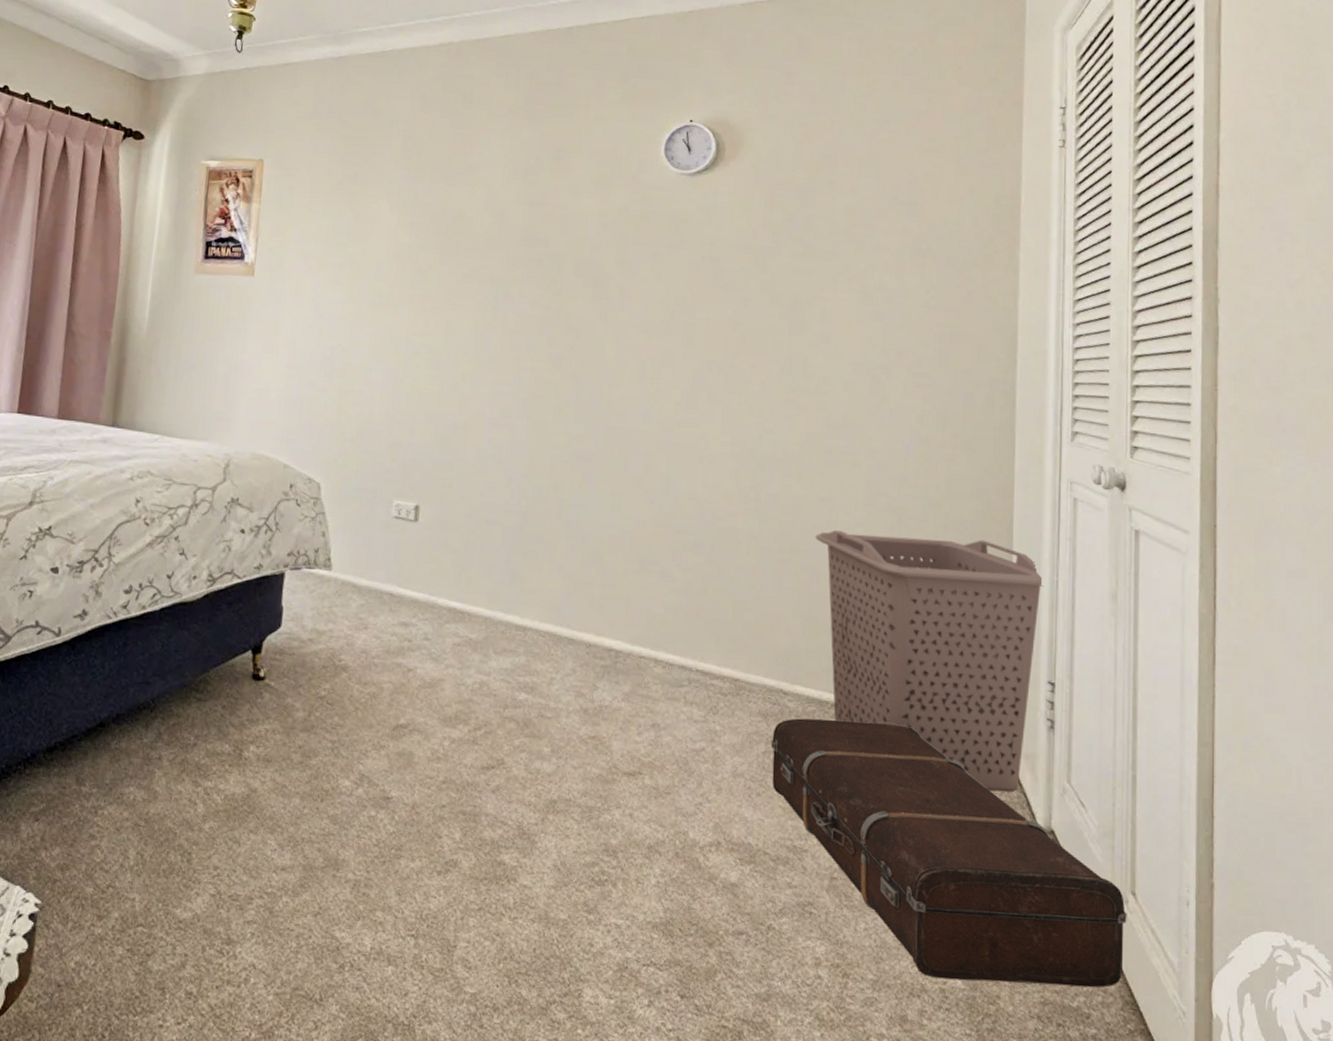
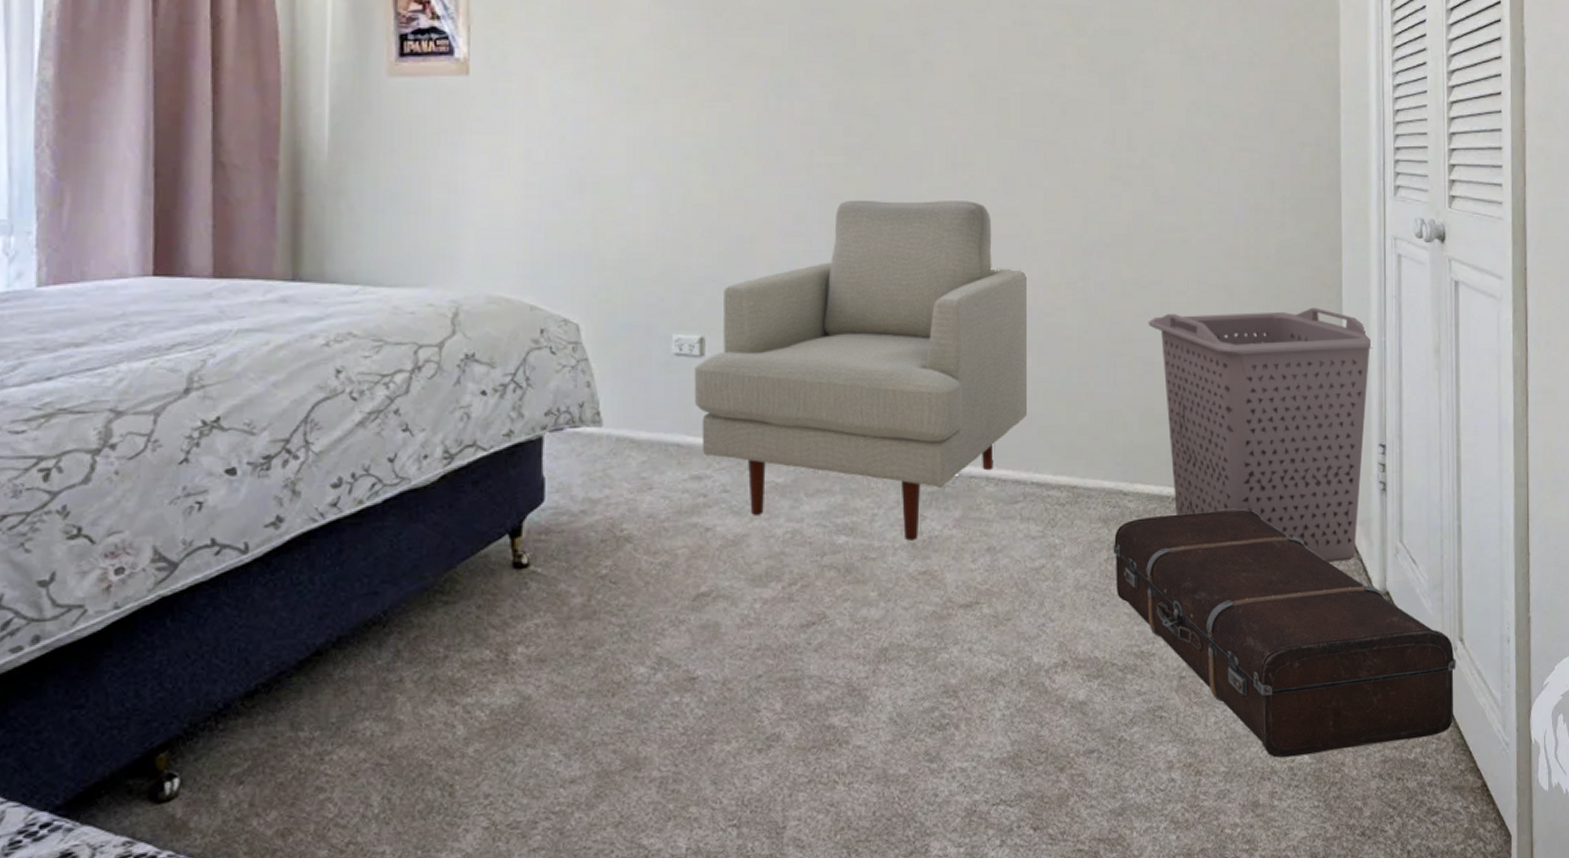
chair: none [406,400,704,707] -> present [694,200,1030,541]

